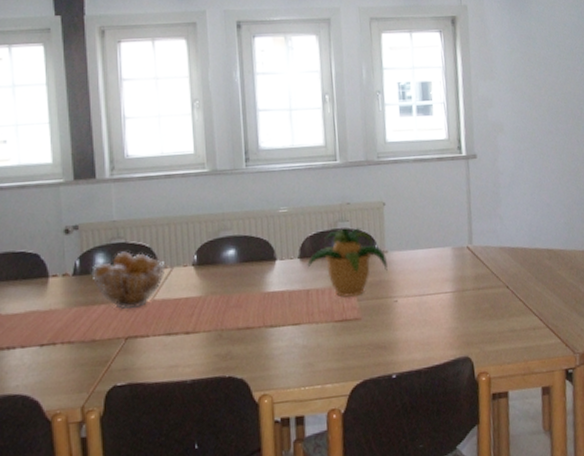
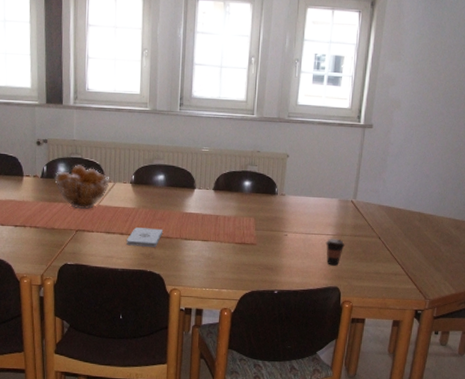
notepad: none [194,318,242,347] -> present [127,227,164,247]
potted plant: present [307,228,388,298] -> none [219,171,284,227]
coffee cup: none [445,295,469,331] -> present [325,238,345,266]

